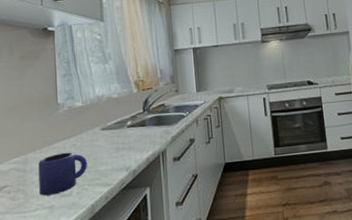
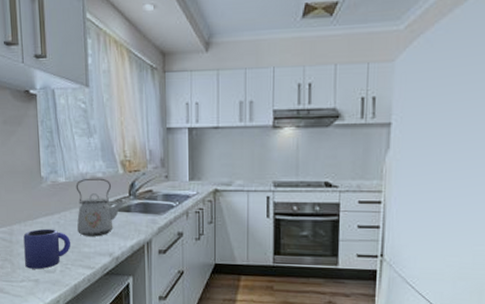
kettle: none [92,98,140,155] -> present [76,178,125,237]

